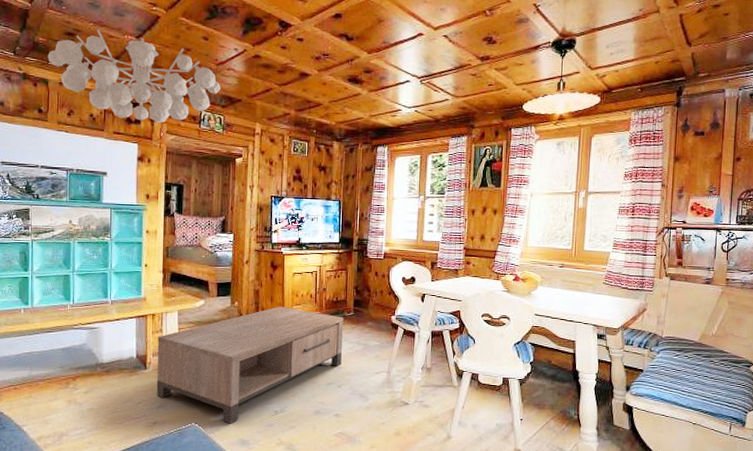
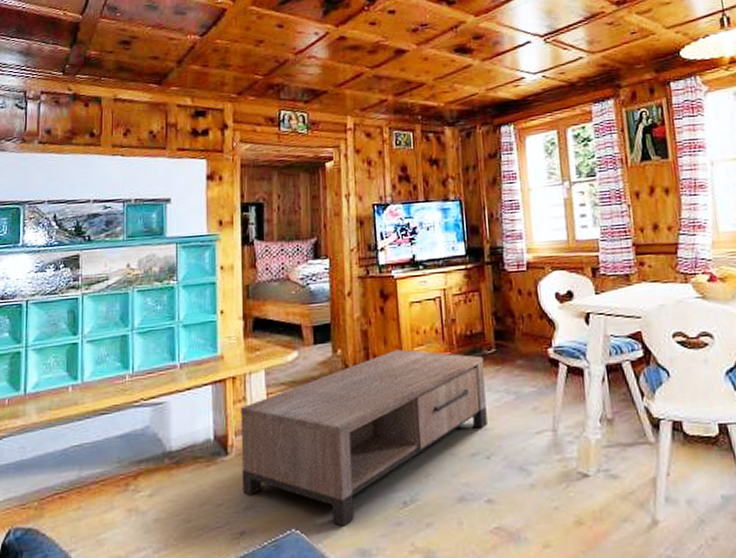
chandelier: present [47,29,220,123] -> none [100,32,301,132]

